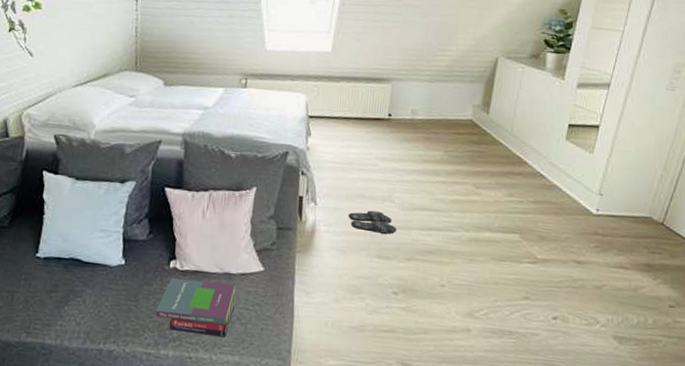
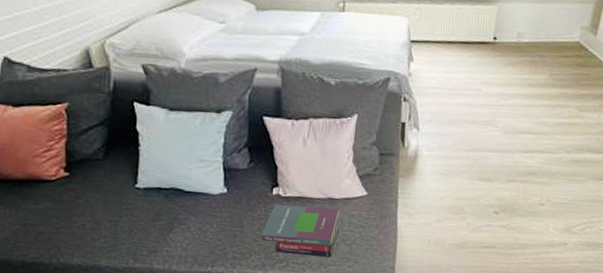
slippers: present [349,210,396,234] -> none [451,134,499,157]

